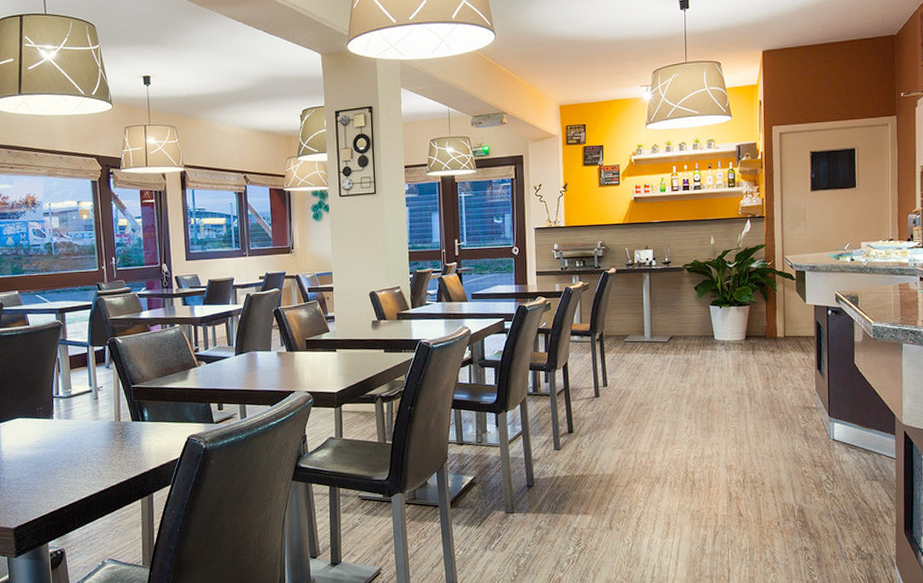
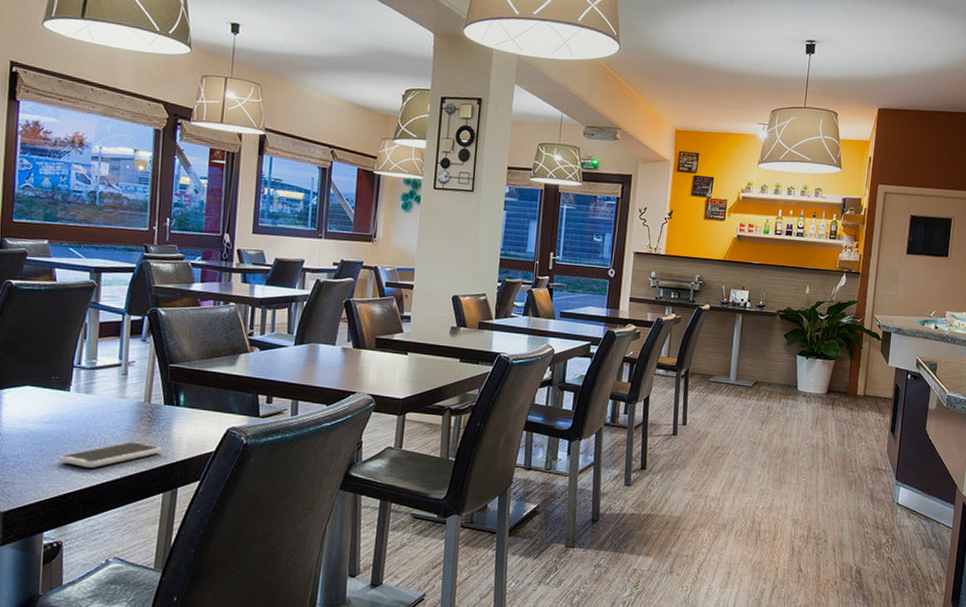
smartphone: none [52,457,135,483] -> present [58,442,161,468]

